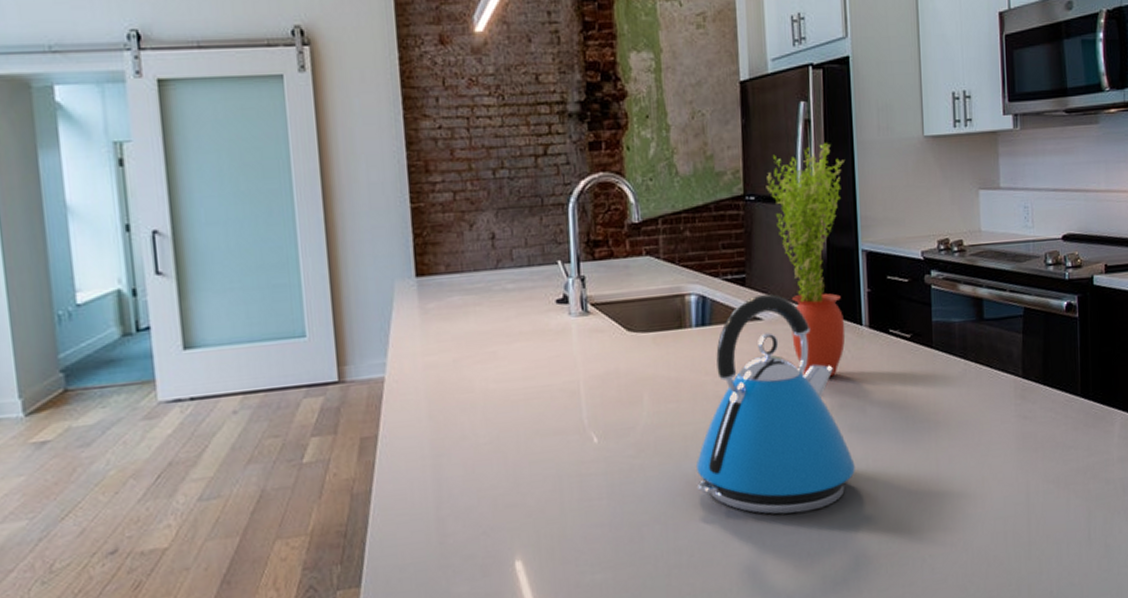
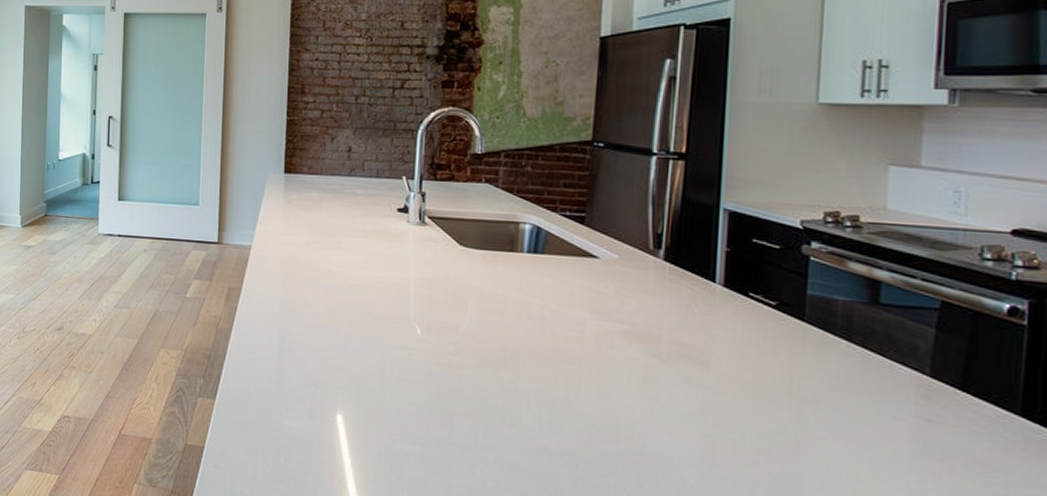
kettle: present [695,293,856,515] -> none [512,234,692,450]
potted plant: present [766,143,846,377] -> none [617,101,712,326]

